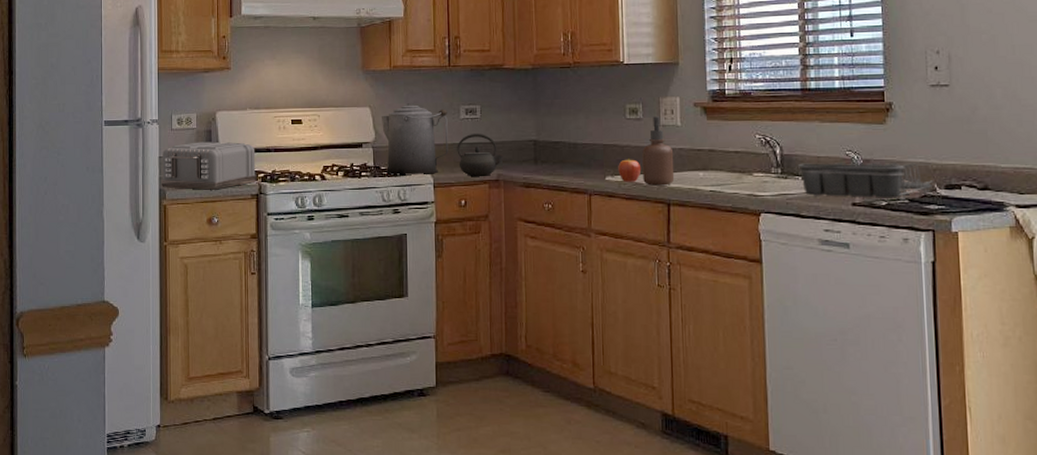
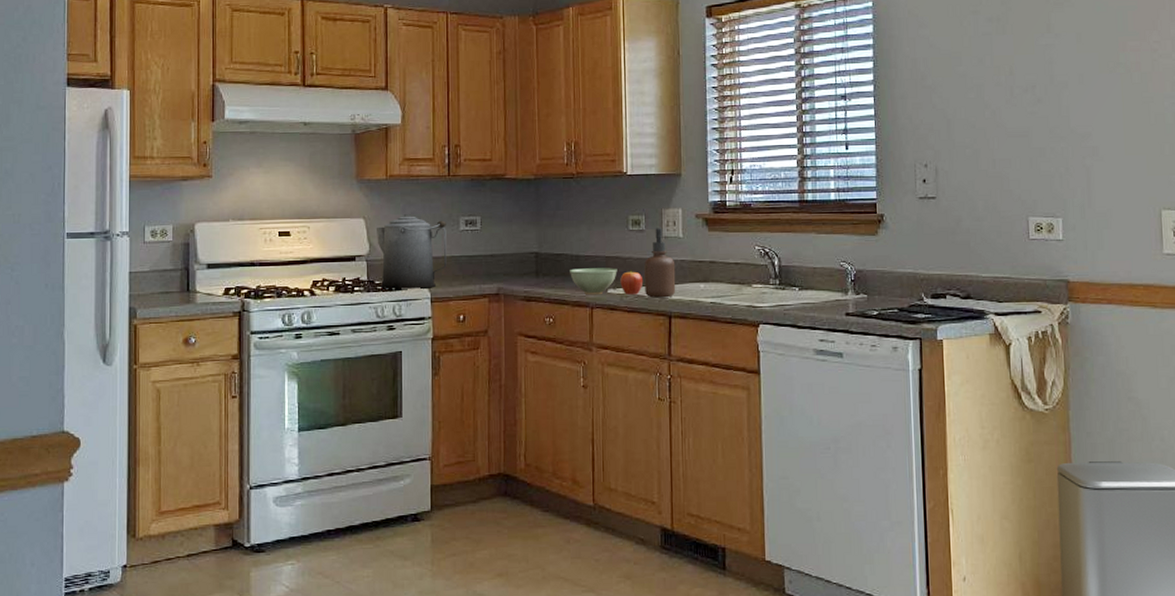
toaster: present [161,141,257,190] -> none [131,255,240,308]
kettle: present [457,133,504,176] -> none [456,245,504,290]
bowl: none [568,155,615,183] -> present [570,268,617,296]
dish rack: present [798,161,934,201] -> none [795,272,921,310]

